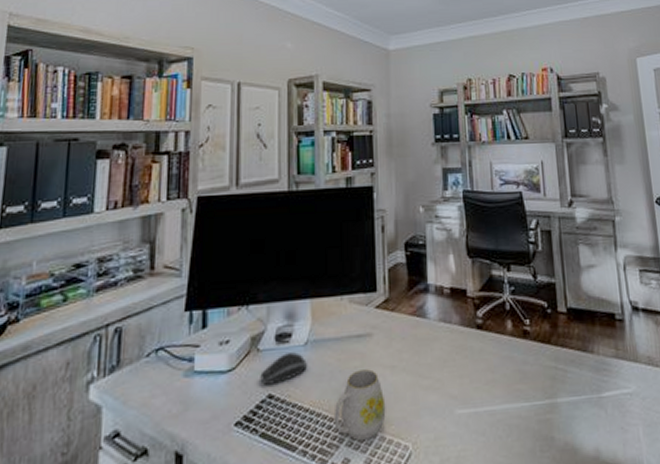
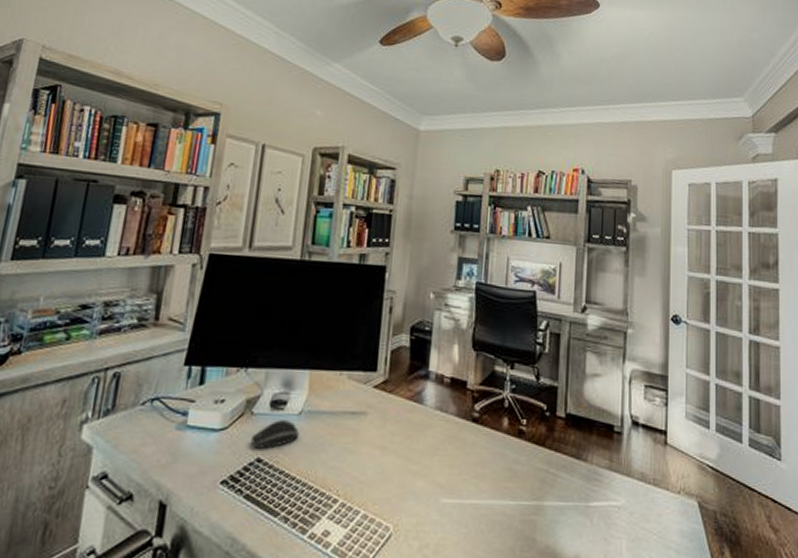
mug: present [333,369,386,440] -> none [318,446,372,515]

